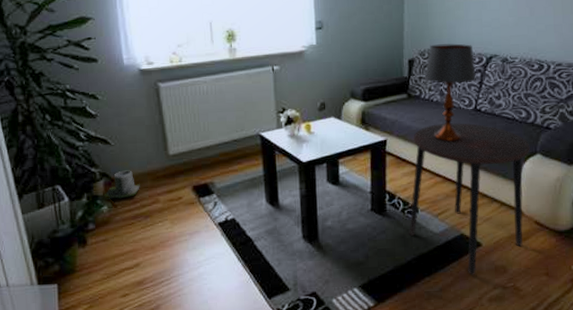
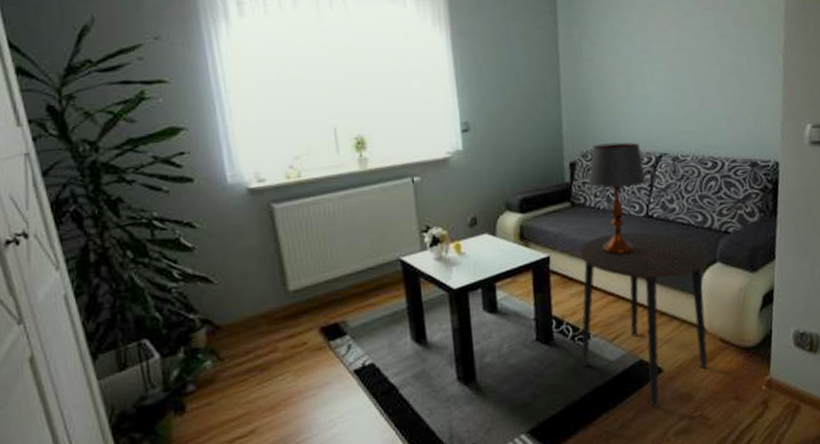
watering can: present [103,170,140,199] -> none [205,313,253,352]

